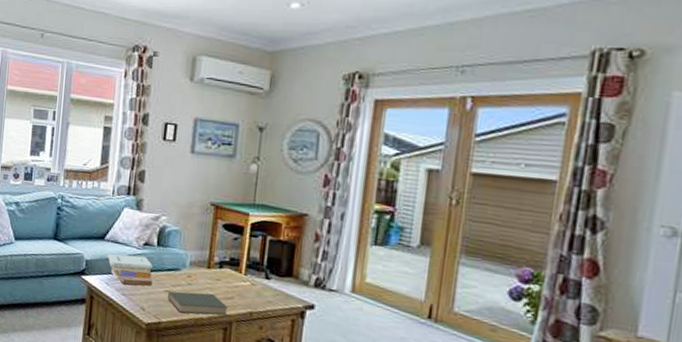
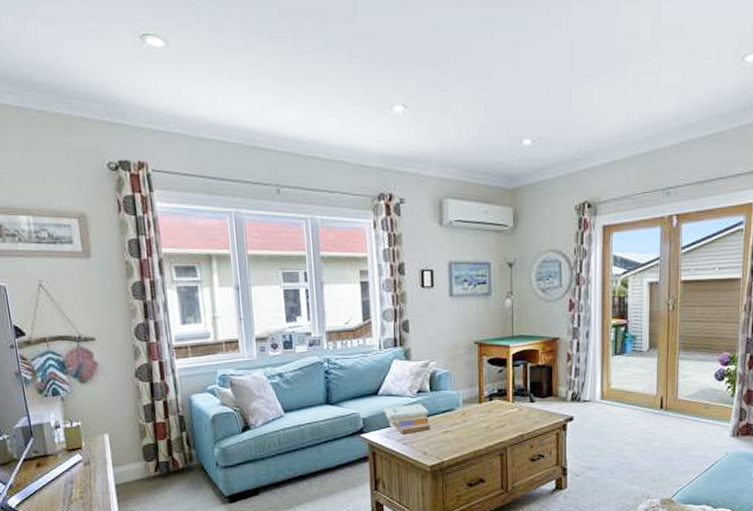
book: present [168,291,227,315] -> none [447,426,501,449]

